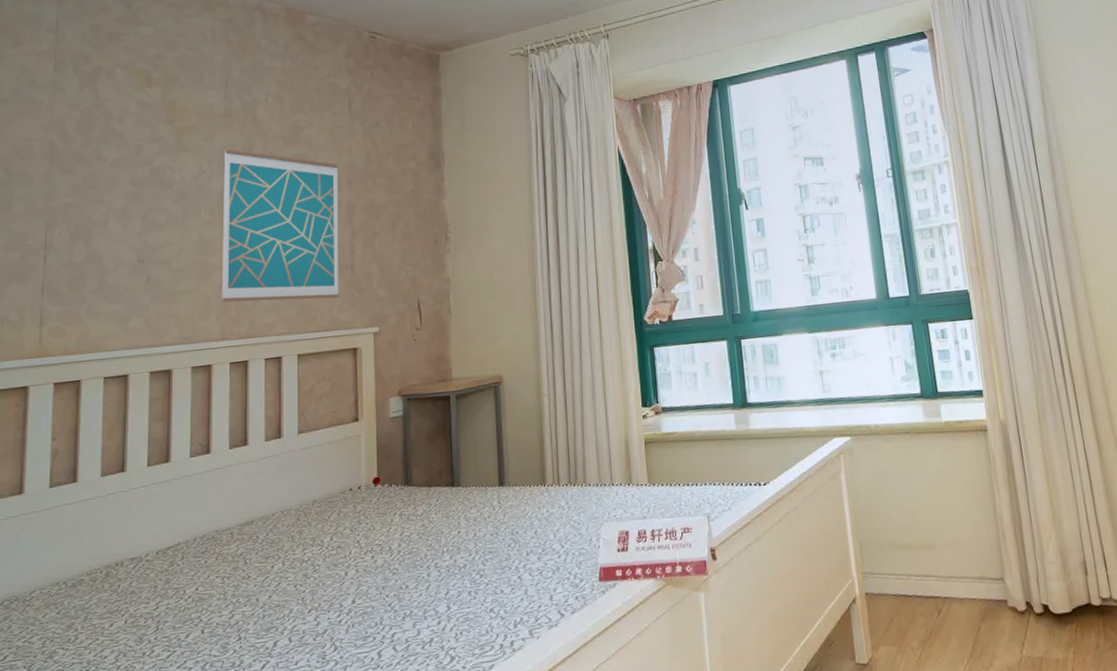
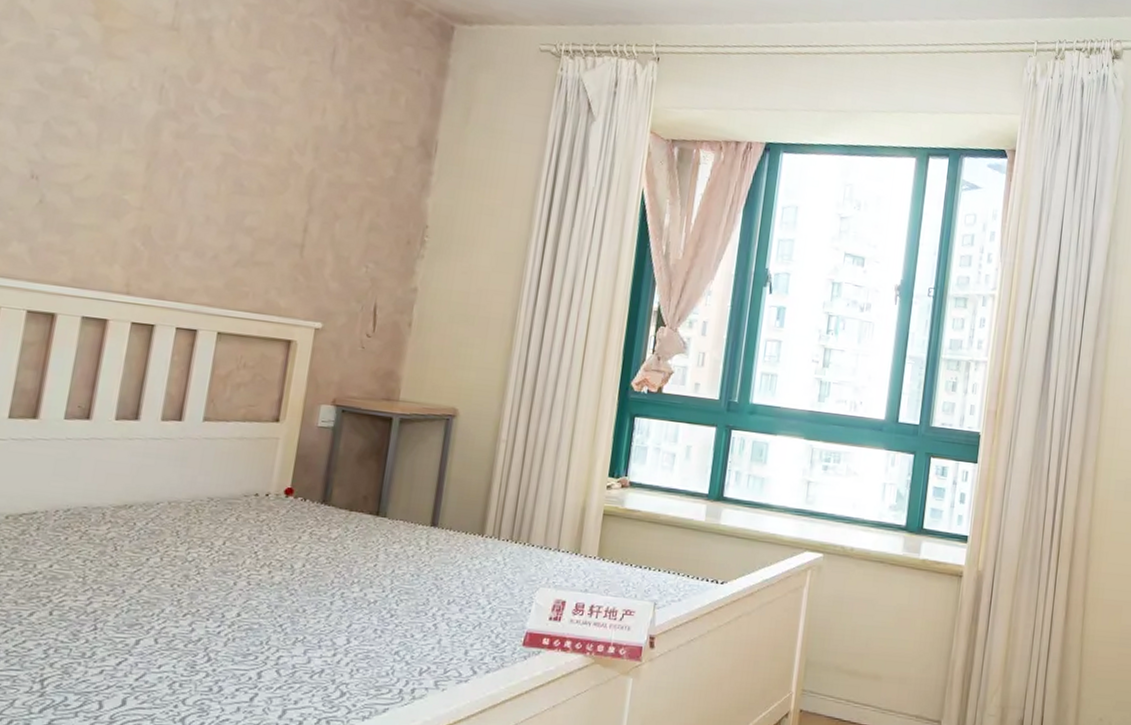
wall art: present [221,149,339,303] -> none [131,69,306,279]

